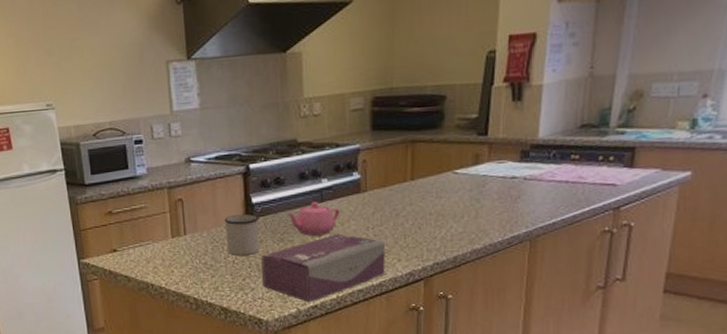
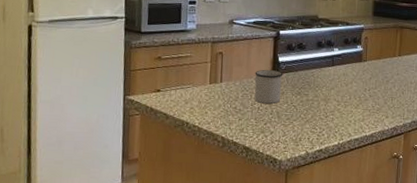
tissue box: present [261,233,385,302] -> none [280,92,377,146]
teapot: present [287,201,340,236] -> none [305,65,346,93]

